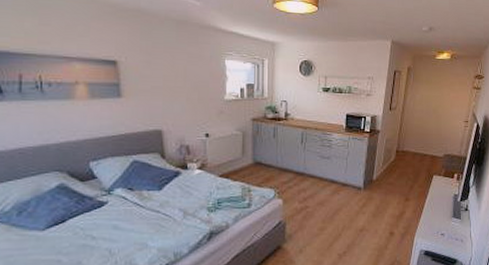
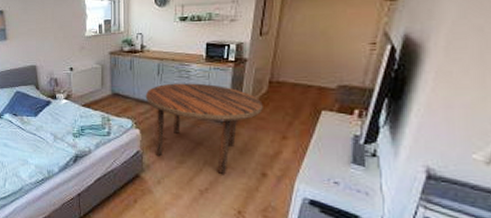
dining table: none [288,152,391,236] -> present [145,83,263,174]

